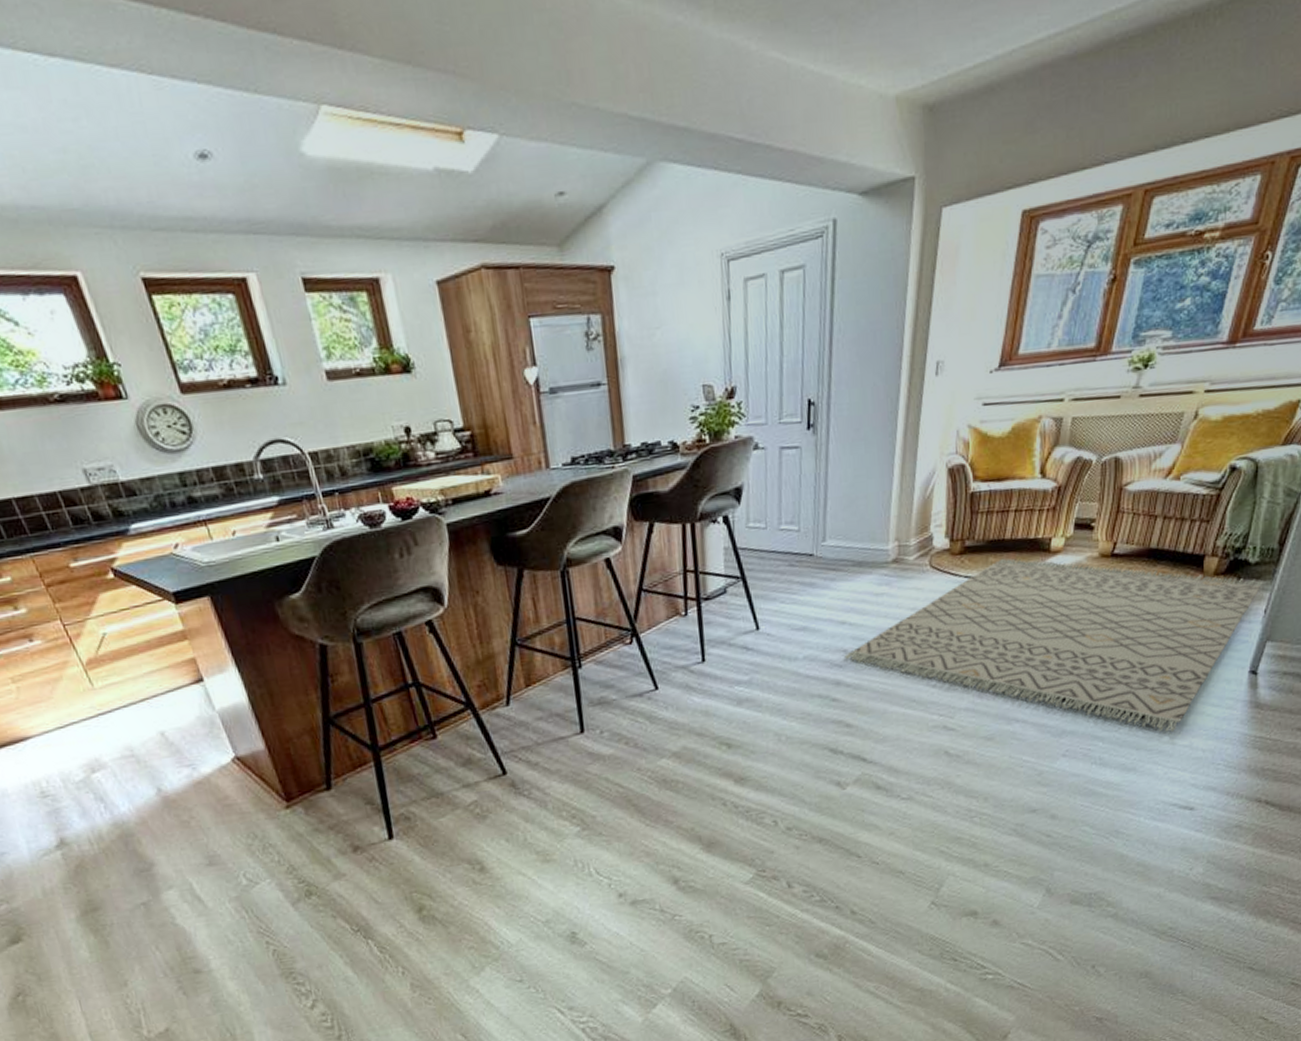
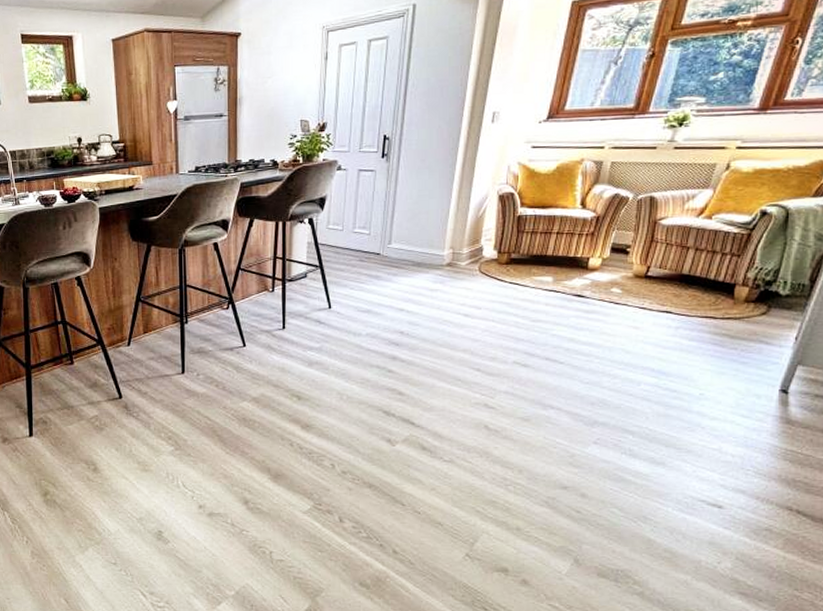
rug: present [844,558,1263,732] -> none [401,270,794,435]

